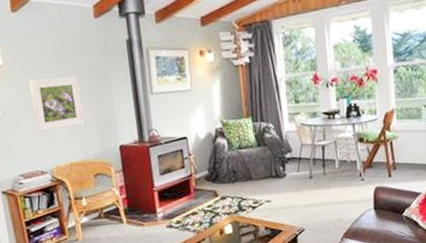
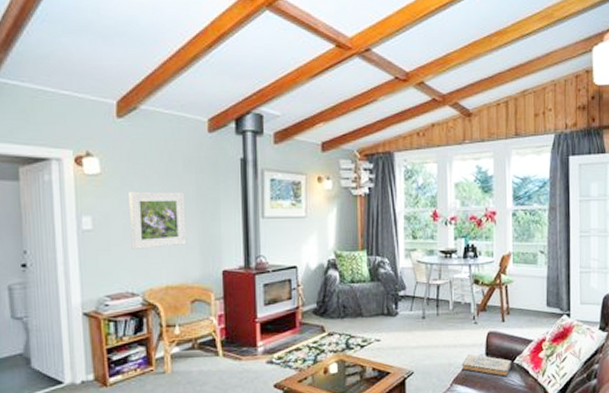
hardback book: none [351,209,401,230] -> present [462,354,512,378]

